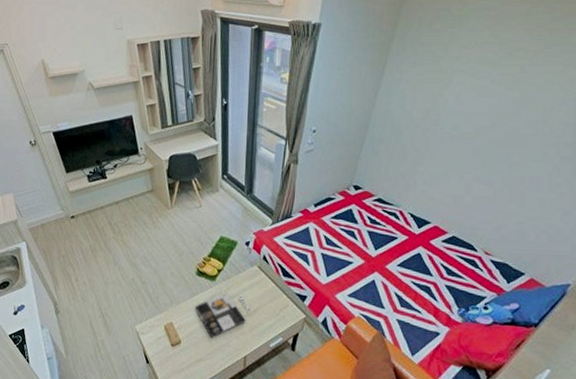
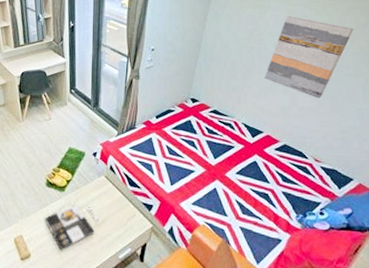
wall art: none [437,92,547,187] -> present [264,16,354,99]

